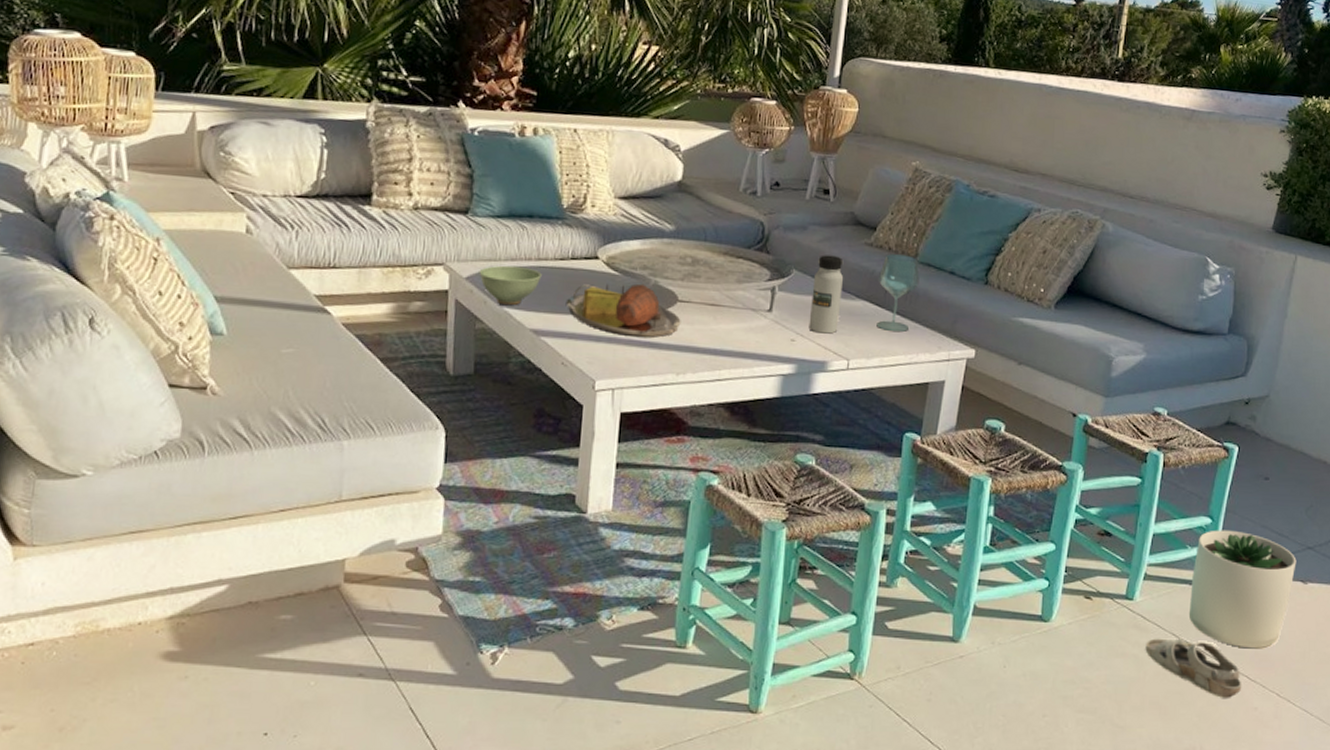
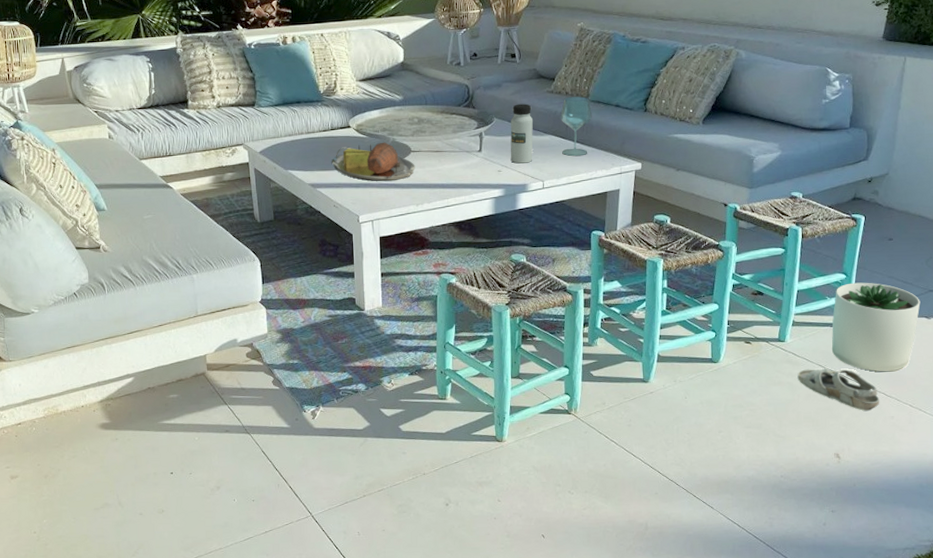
bowl: present [479,265,542,306] -> none [268,139,312,169]

